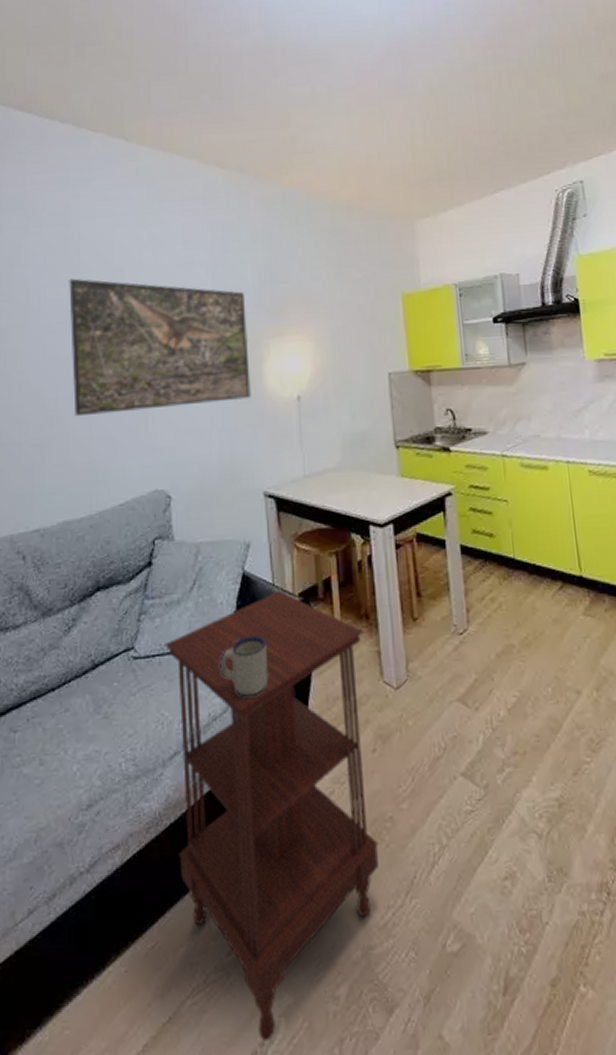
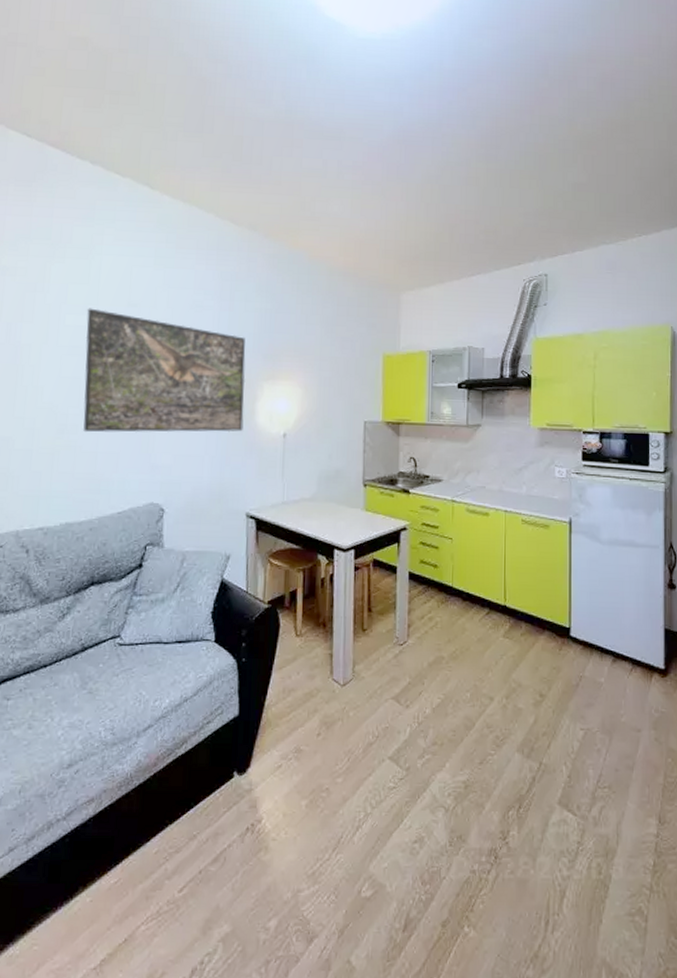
side table: present [164,590,379,1042] -> none [144,597,320,961]
mug: present [219,635,268,698] -> none [194,633,236,685]

